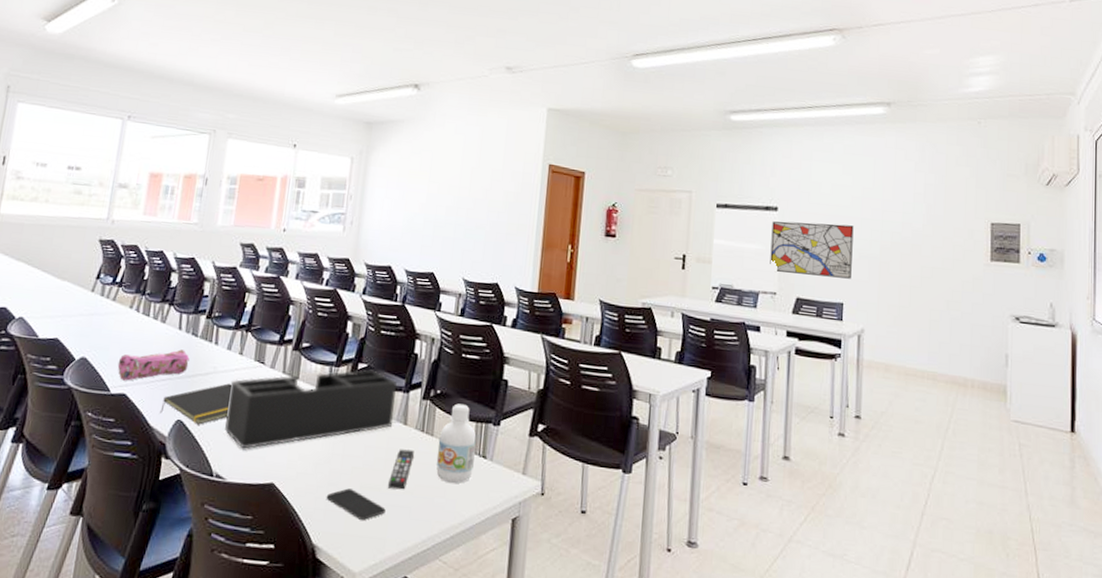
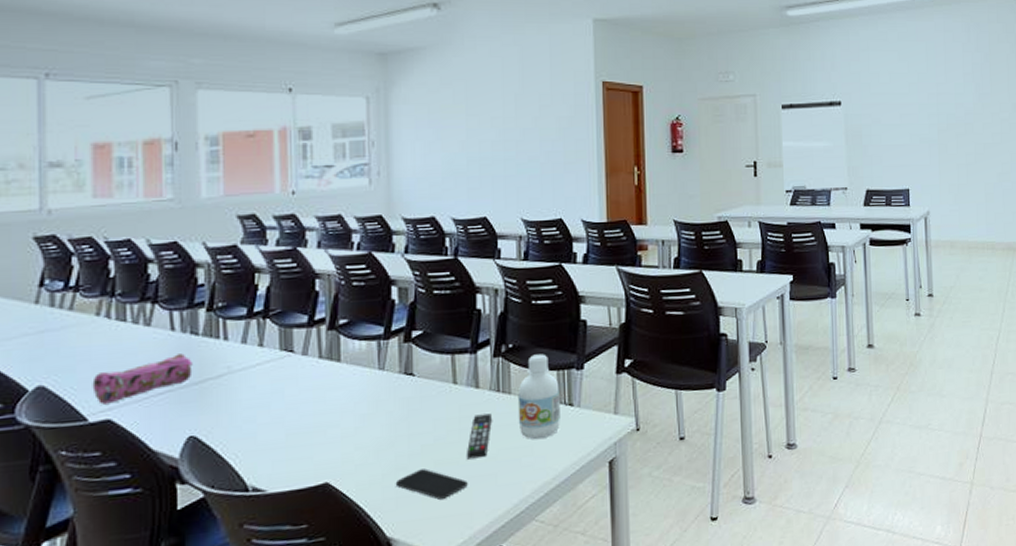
notepad: present [160,383,232,425] -> none [163,382,255,437]
desk organizer: present [225,369,397,449] -> none [253,335,463,453]
wall art: present [770,221,854,279] -> none [837,112,914,166]

